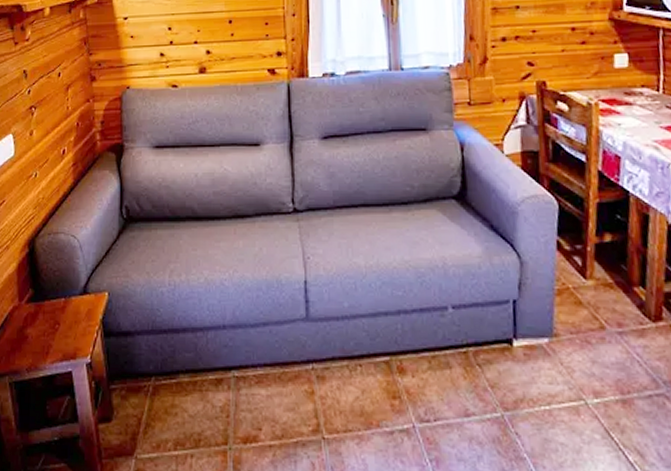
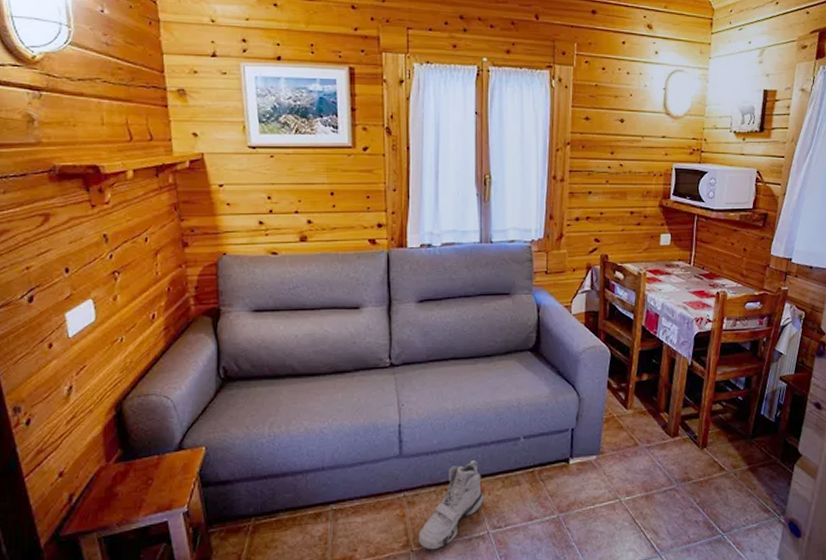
sneaker: none [331,331,406,441] -> present [419,460,483,550]

